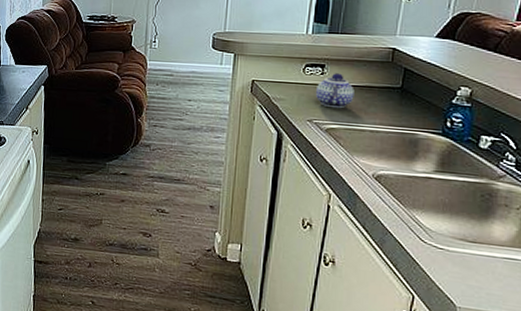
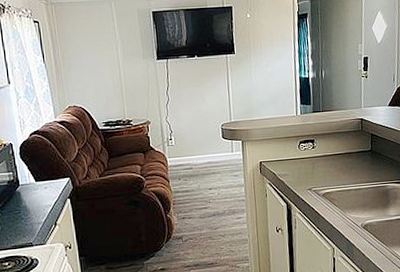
teapot: present [316,73,355,109] -> none [311,145,339,176]

